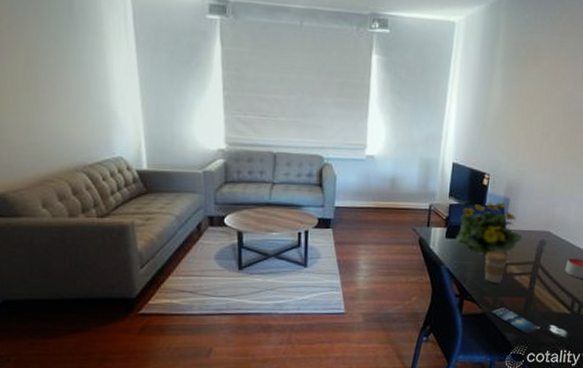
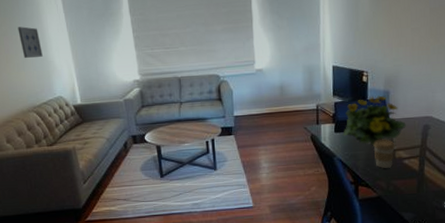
wall art: none [71,61,102,104] -> present [17,26,43,58]
smartphone: present [490,306,540,334] -> none [385,189,435,212]

